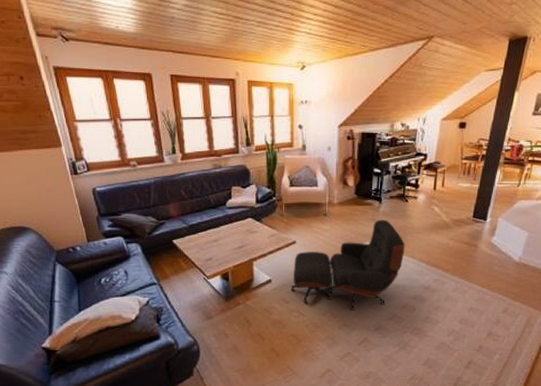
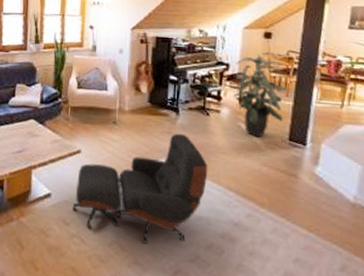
indoor plant: none [429,141,477,217] -> present [233,52,289,138]

